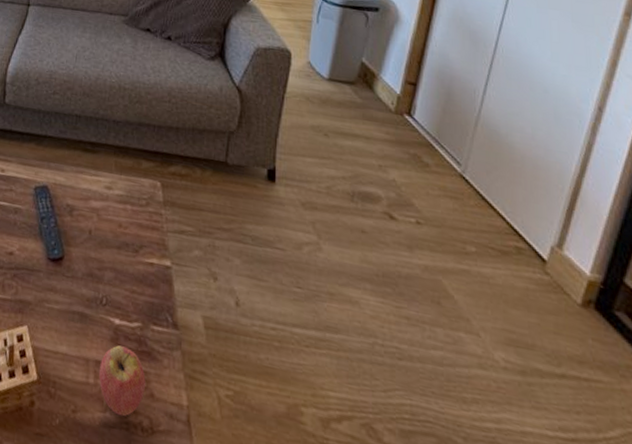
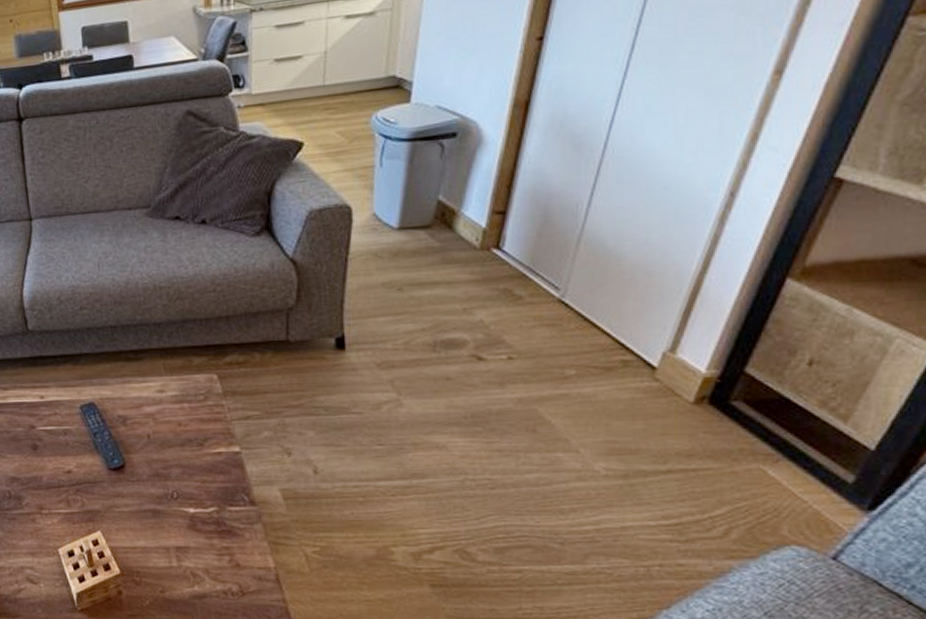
fruit: present [99,345,146,417] -> none [181,530,230,587]

